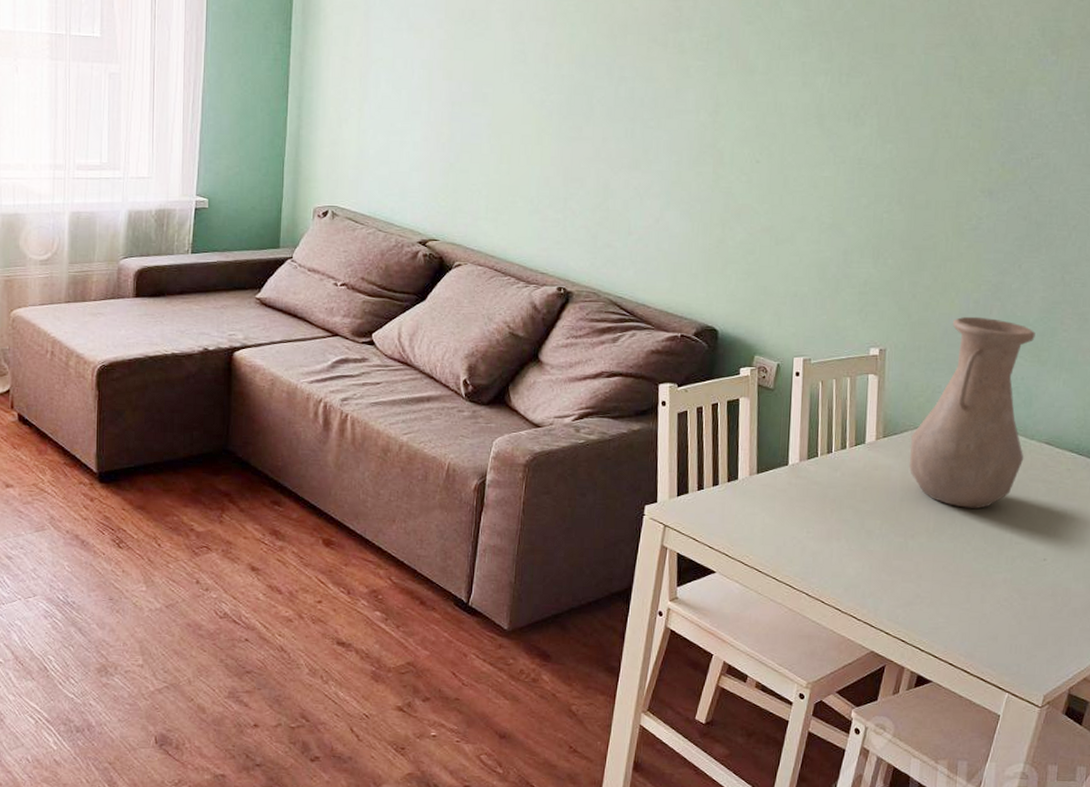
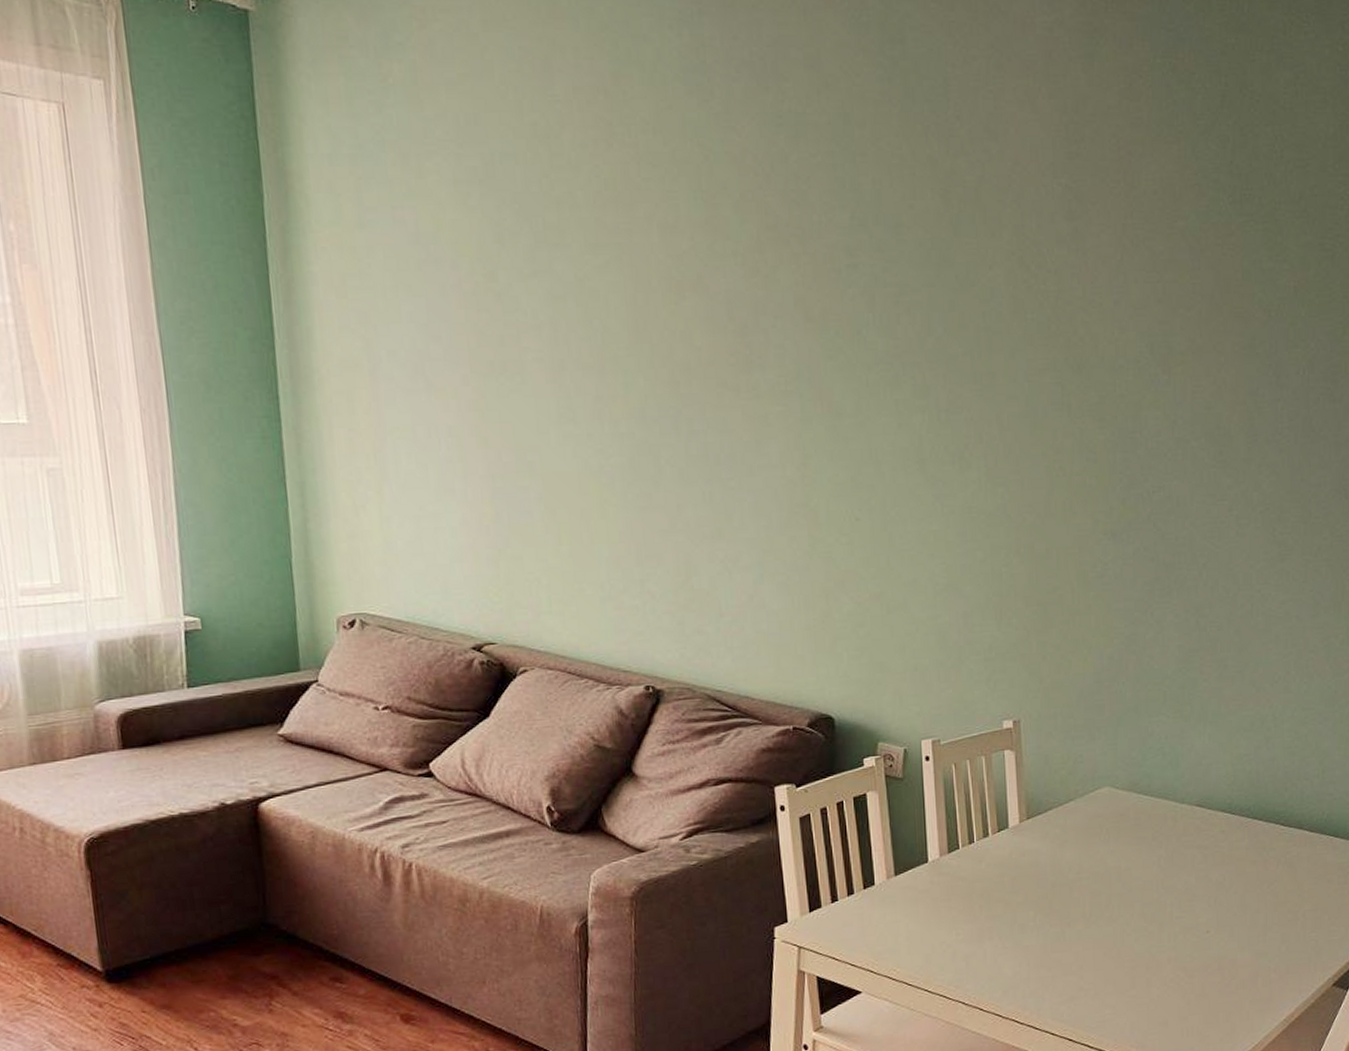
vase: present [909,316,1036,509] -> none [1056,674,1176,887]

